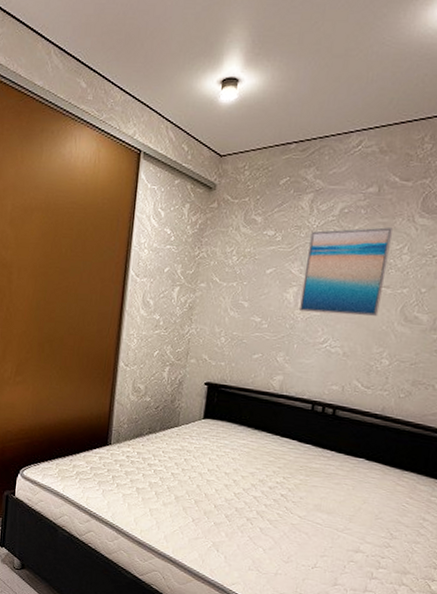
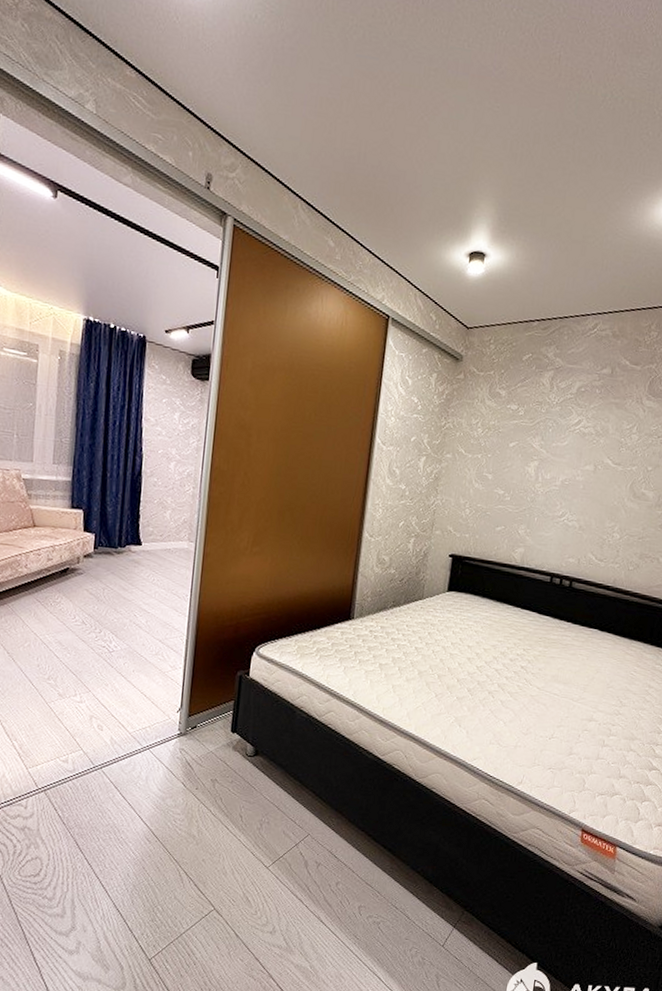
wall art: present [299,227,394,316] -> none [540,407,625,492]

